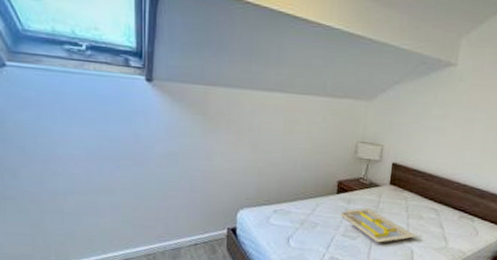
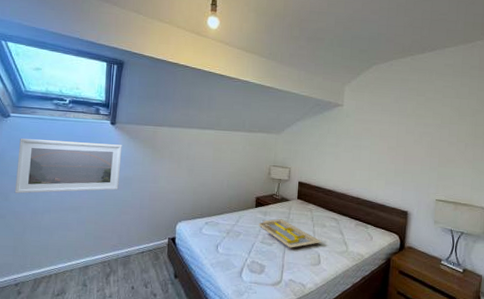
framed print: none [23,96,163,170] -> present [14,138,122,194]

